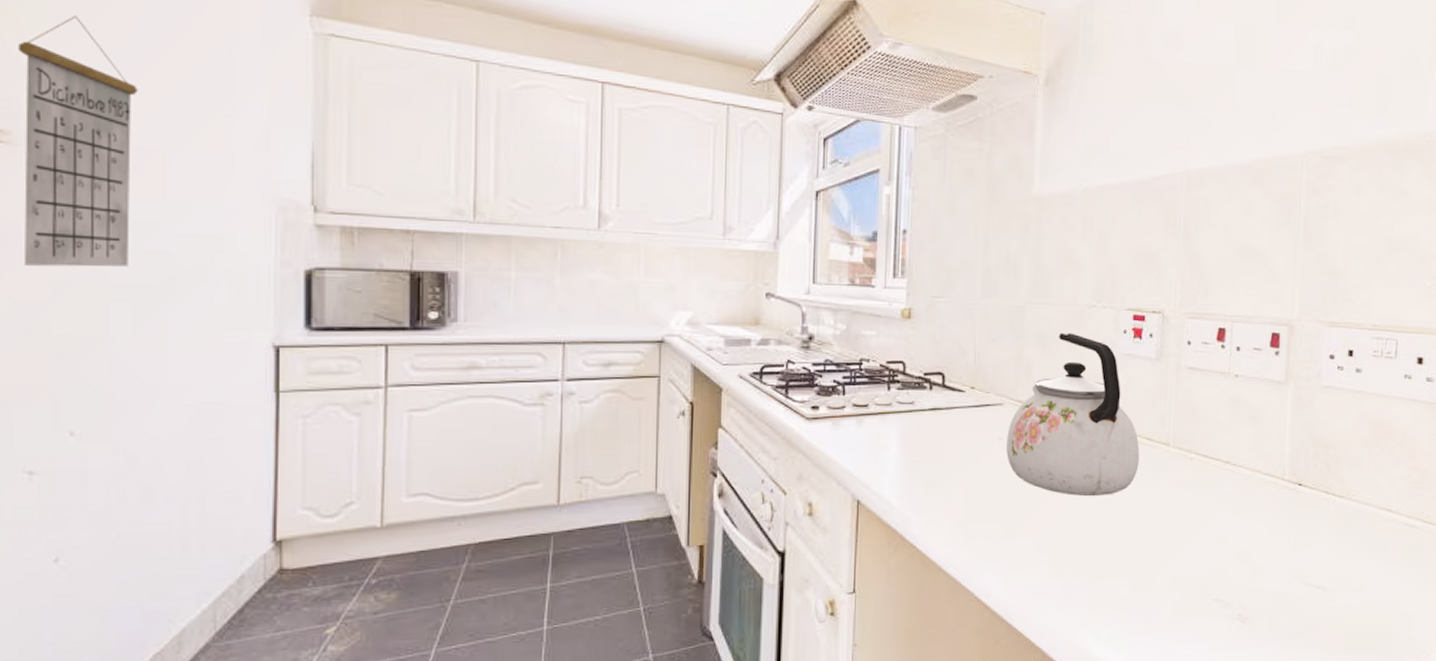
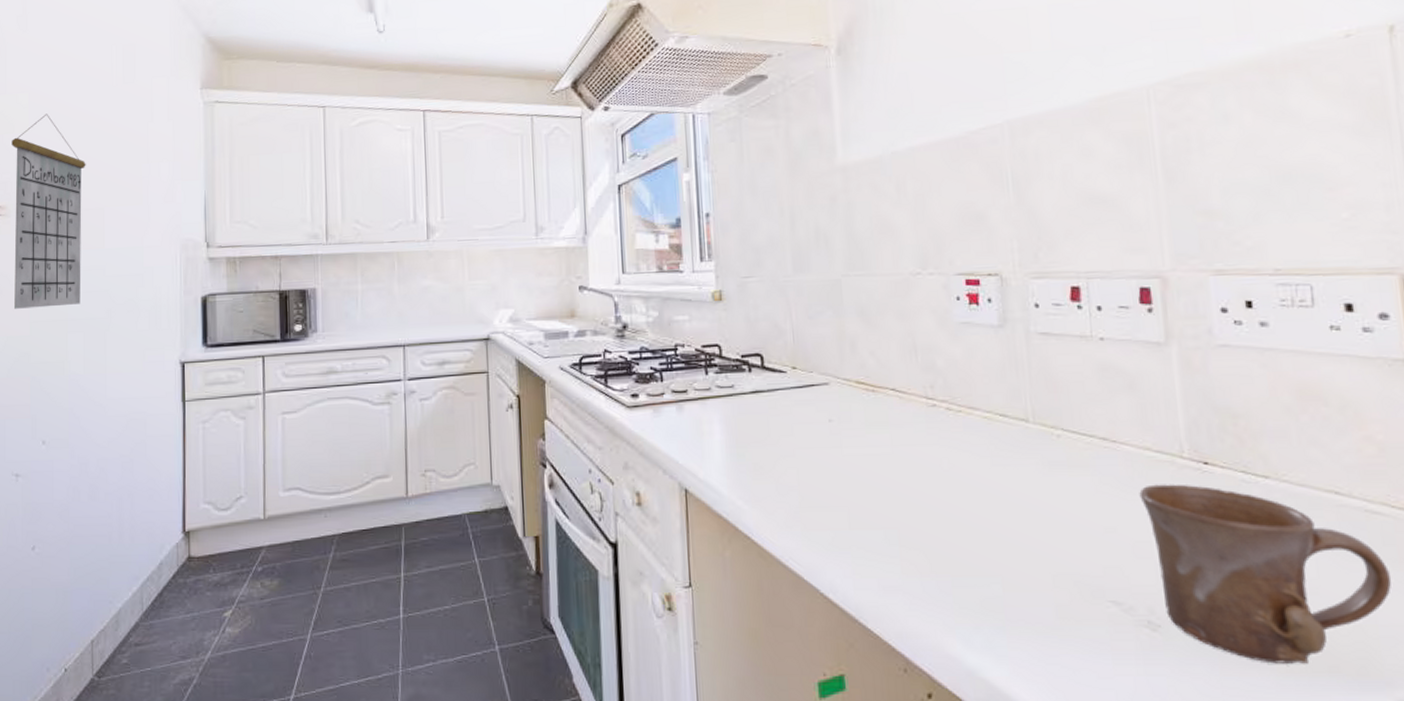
kettle: present [1006,332,1140,497] -> none [837,303,994,482]
mug: none [1247,501,1415,646] -> present [1139,484,1392,664]

